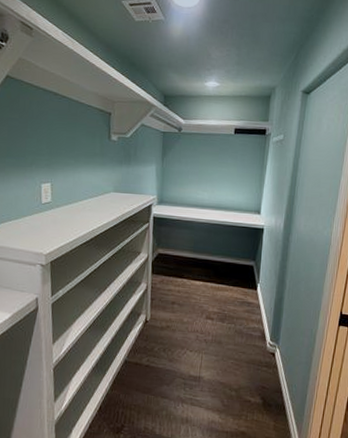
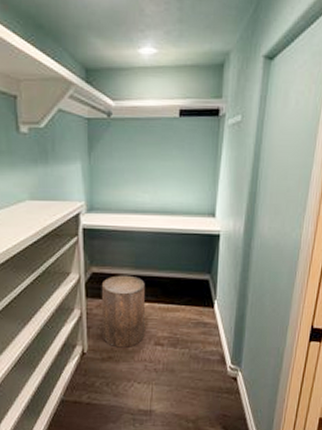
stool: none [163,257,201,319] -> present [101,275,145,348]

